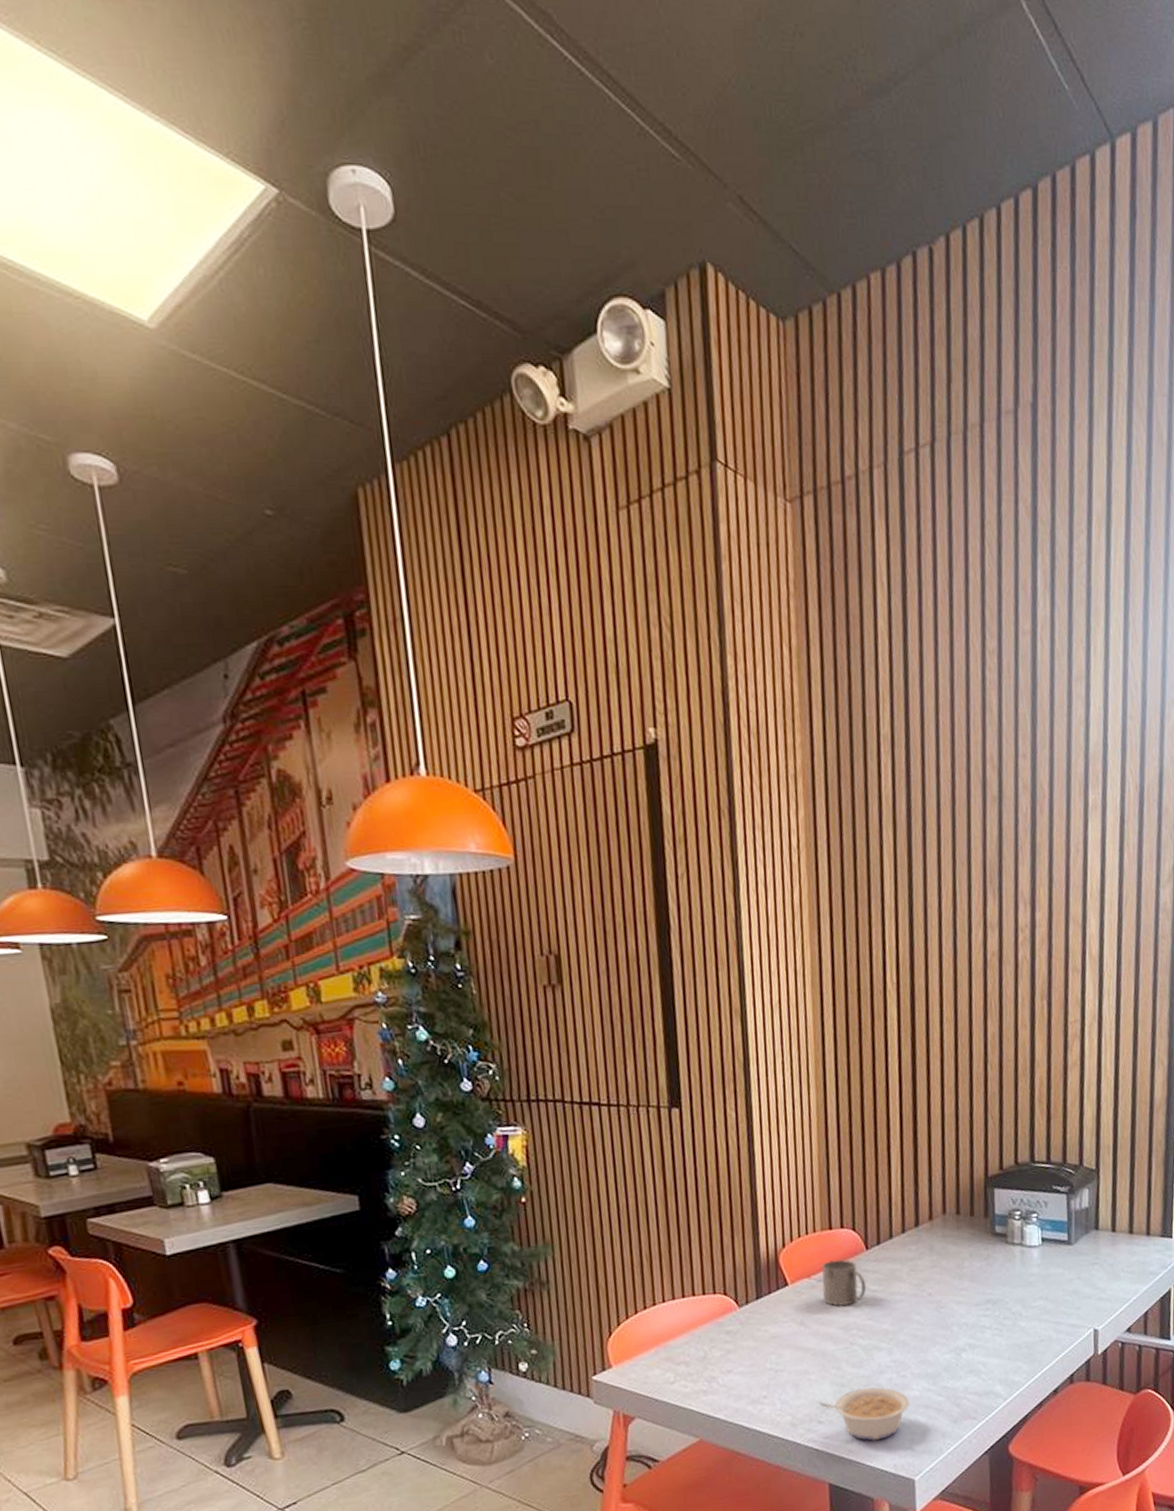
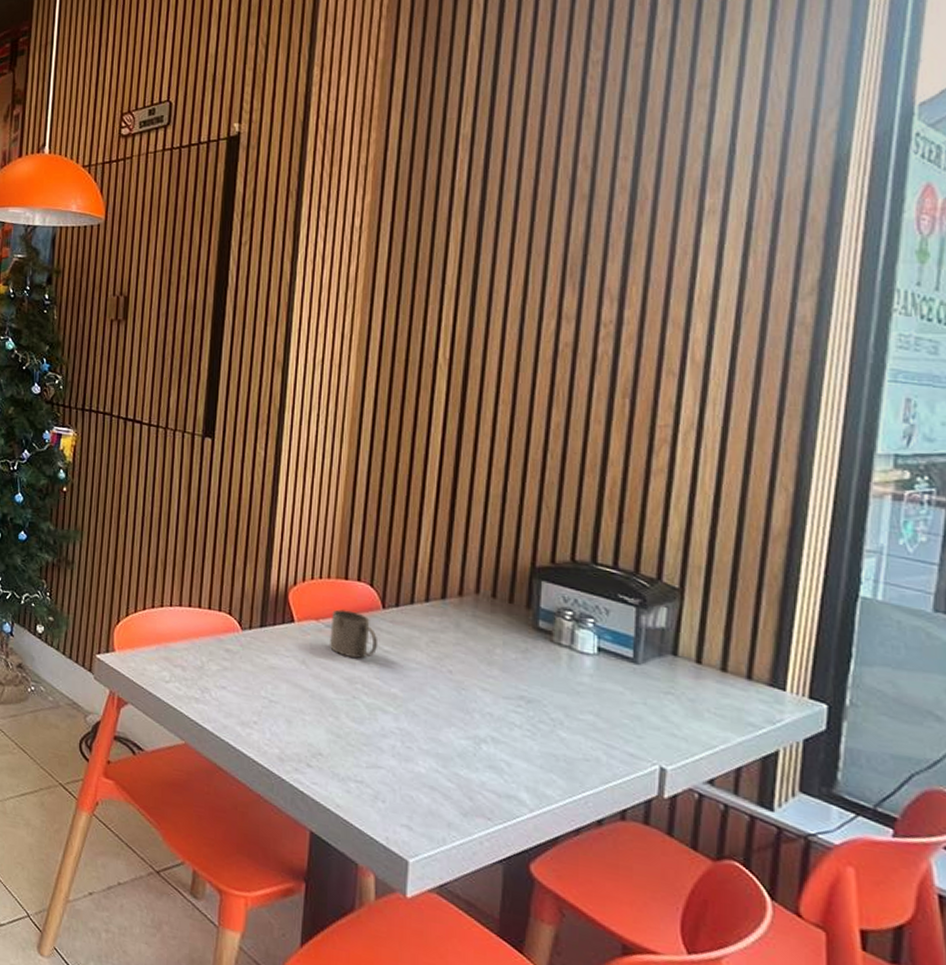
legume: present [819,1387,910,1441] -> none [310,744,412,806]

